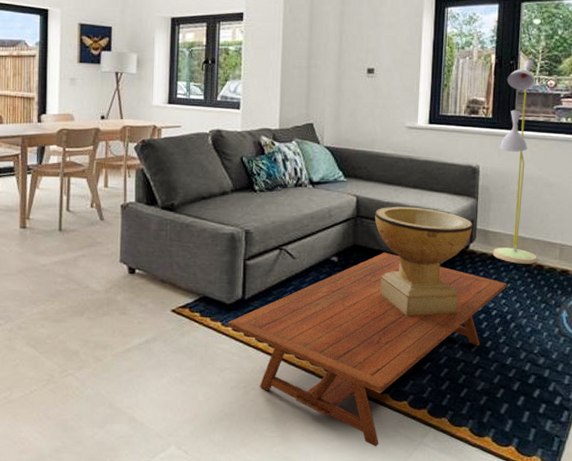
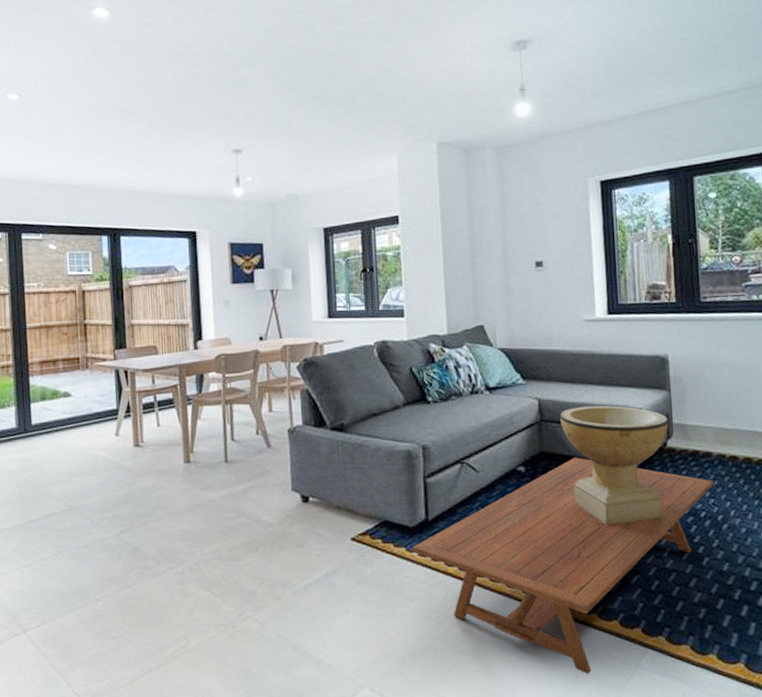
floor lamp: present [492,59,537,264] -> none [687,236,744,458]

